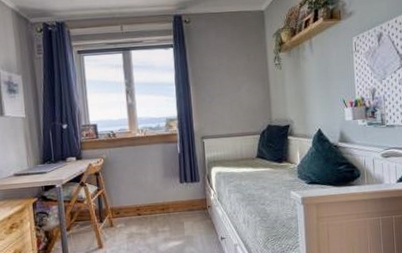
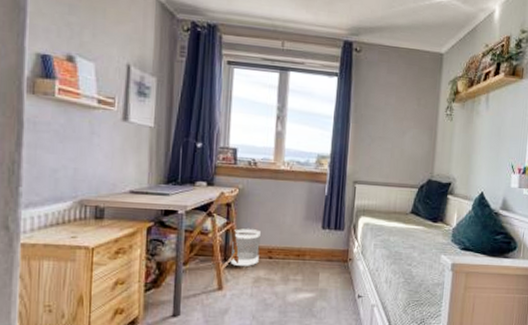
wastebasket: none [105,192,130,226] -> present [230,229,261,267]

